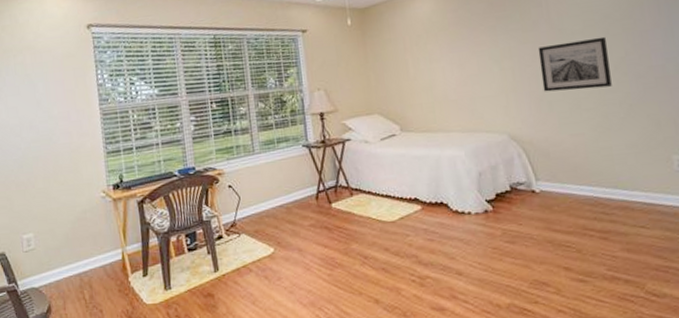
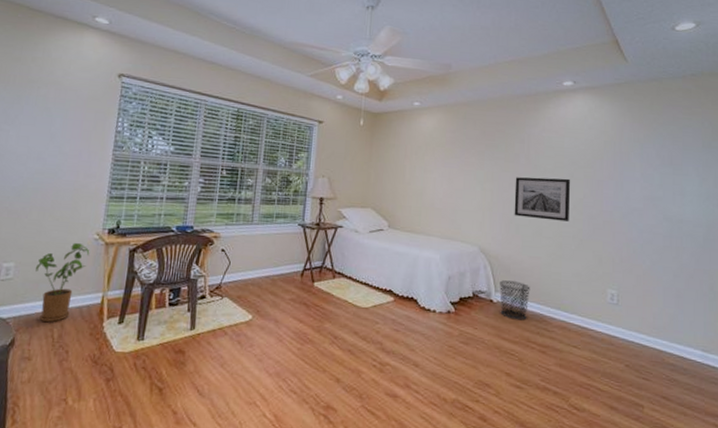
house plant: none [54,203,101,286] -> present [36,242,90,323]
waste bin: none [540,165,579,208] -> present [499,280,530,320]

